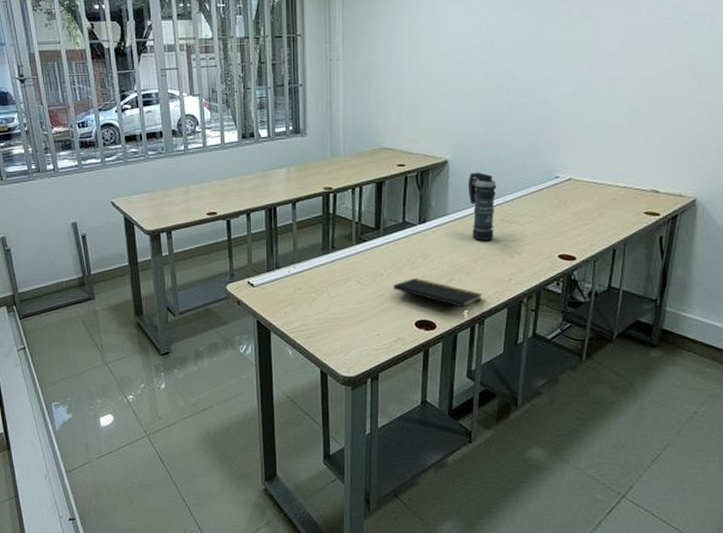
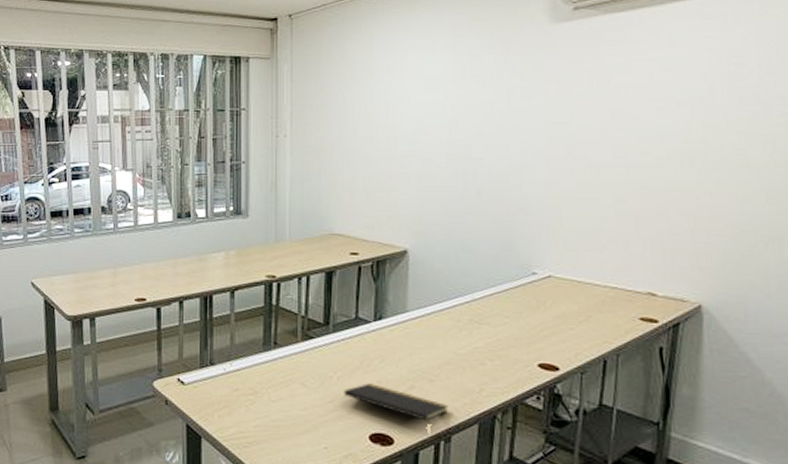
smoke grenade: present [469,172,497,241] -> none [431,264,464,343]

